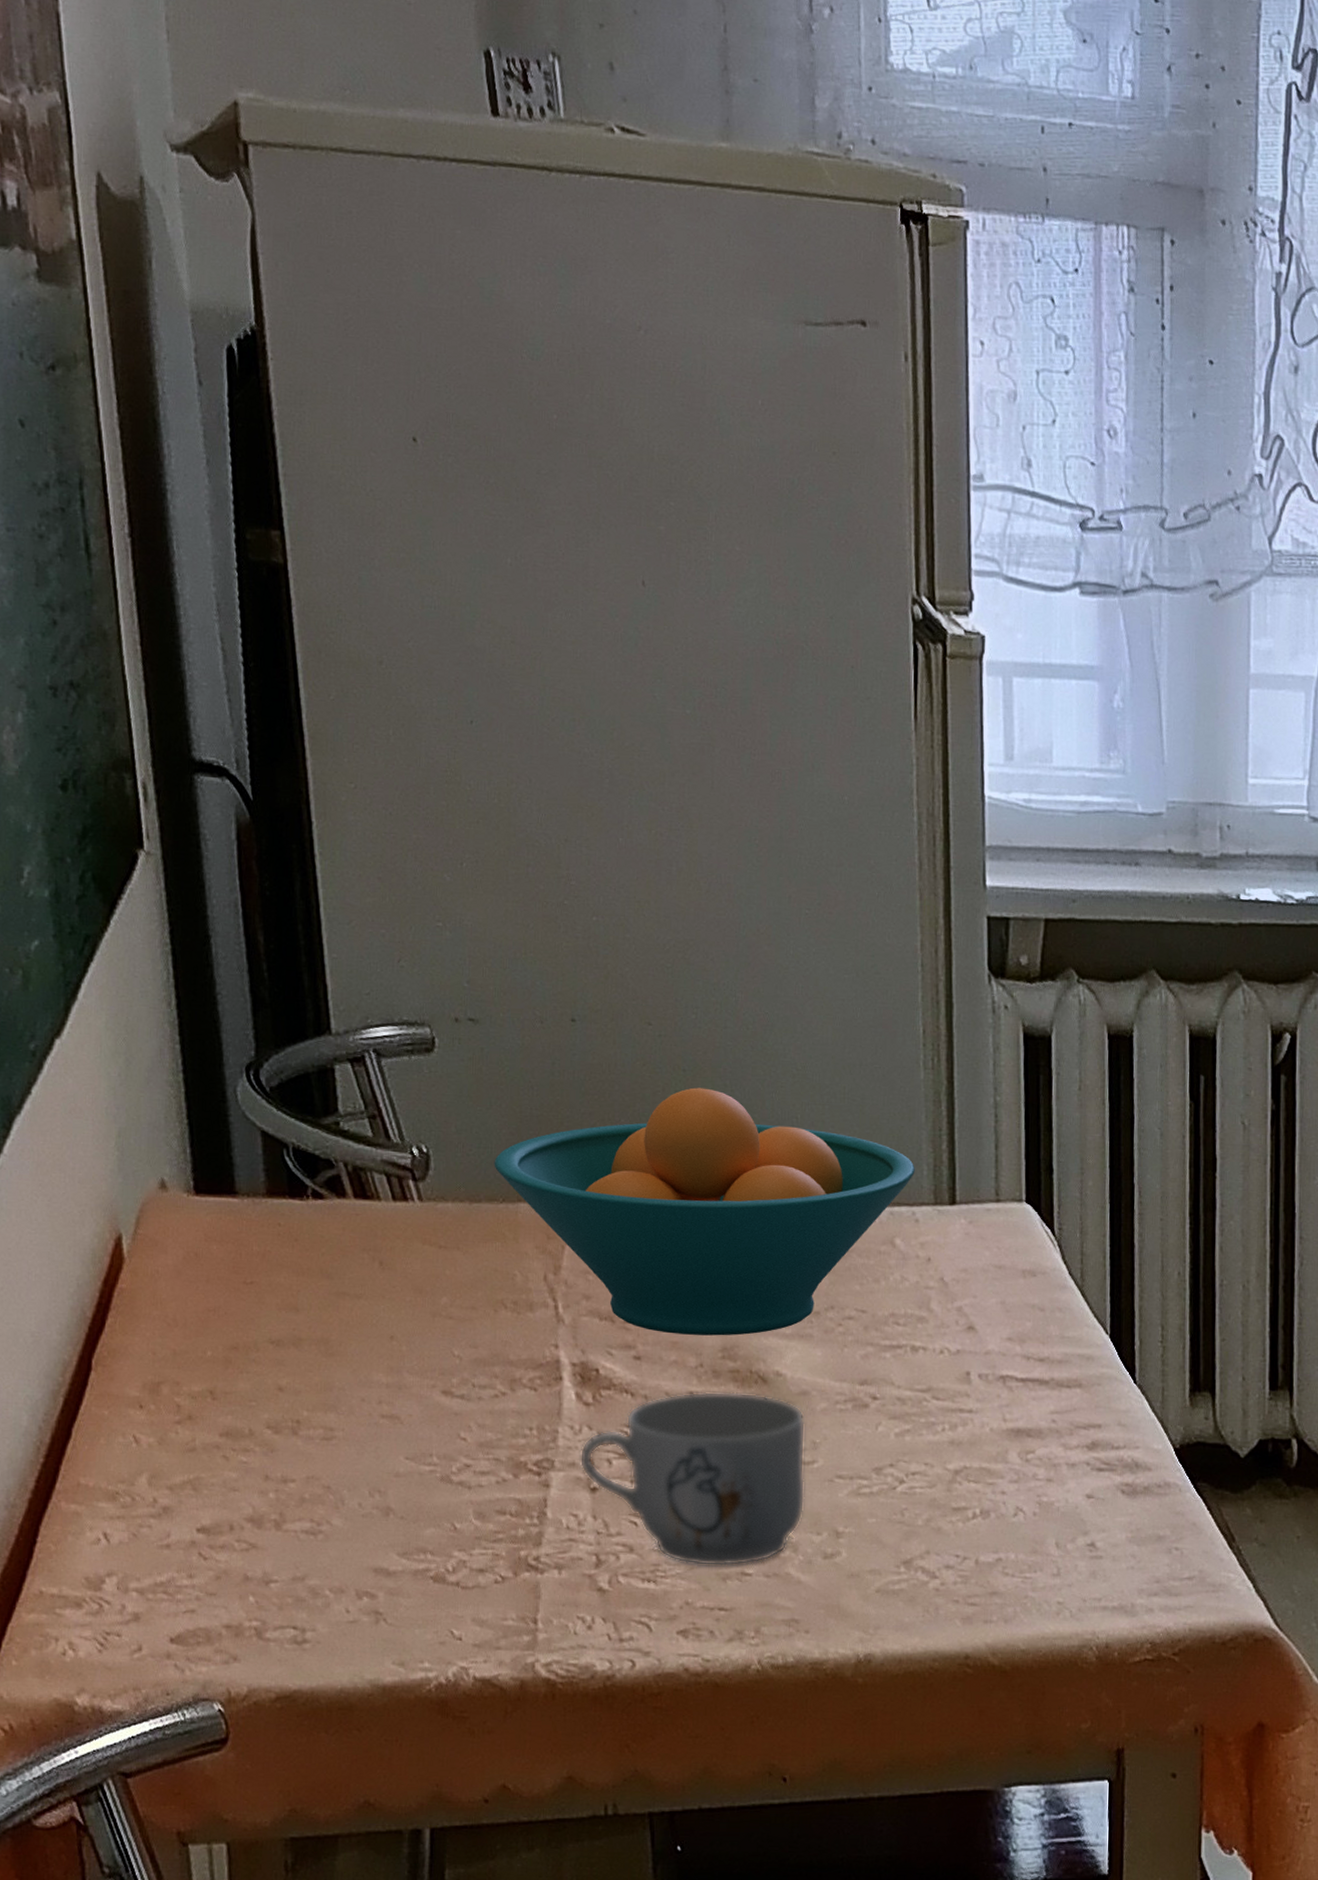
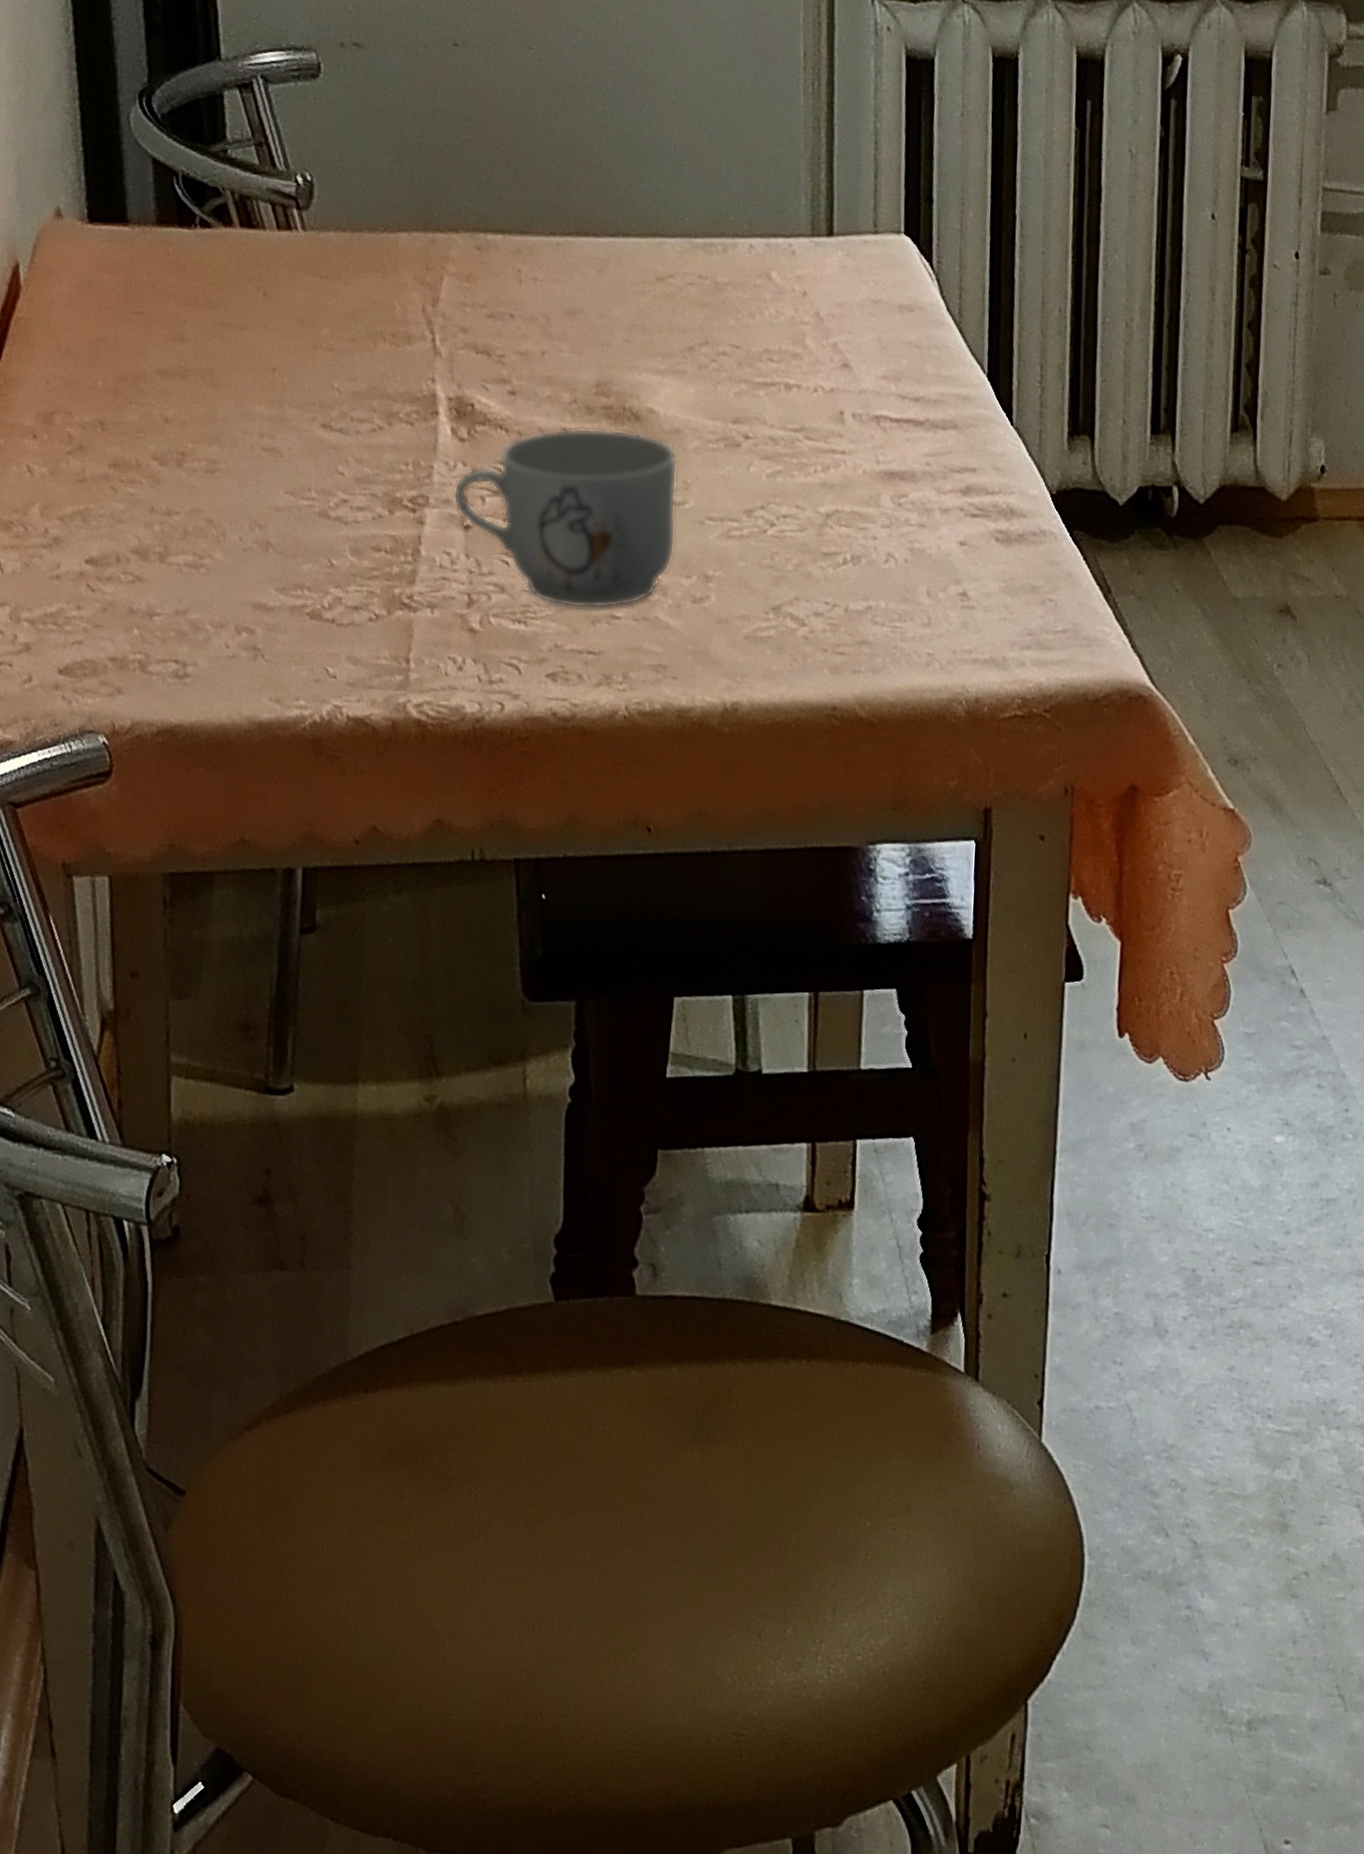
fruit bowl: present [494,1087,915,1336] -> none [375,114,793,371]

